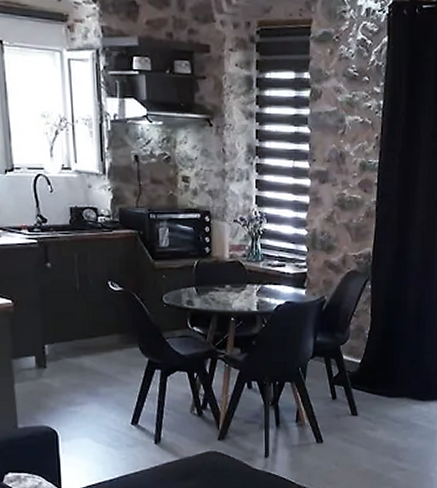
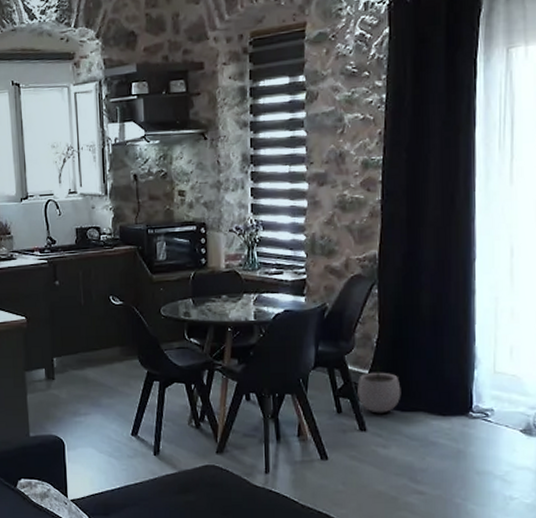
plant pot: none [351,353,389,399] -> present [357,362,401,413]

